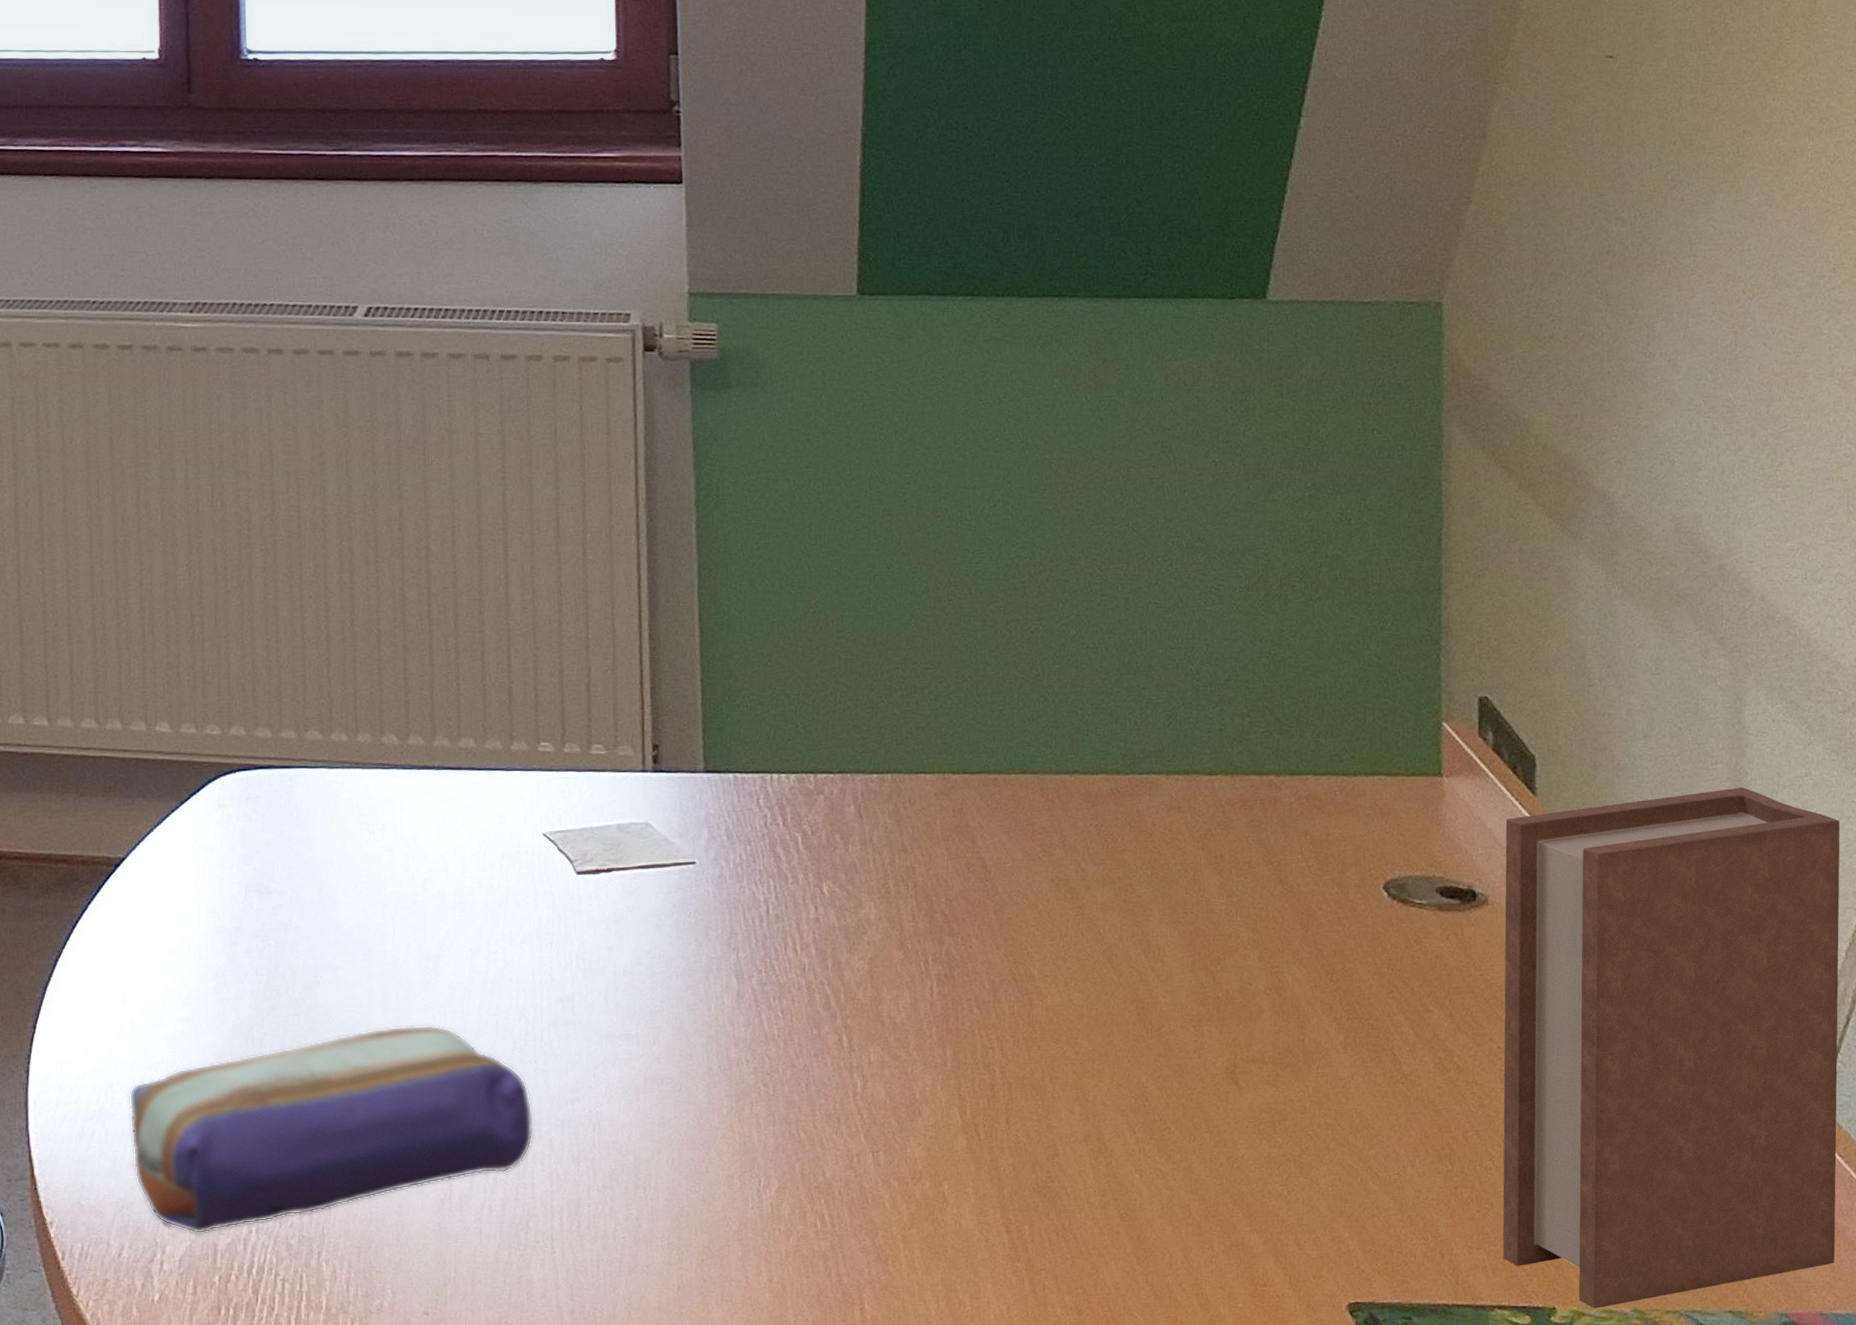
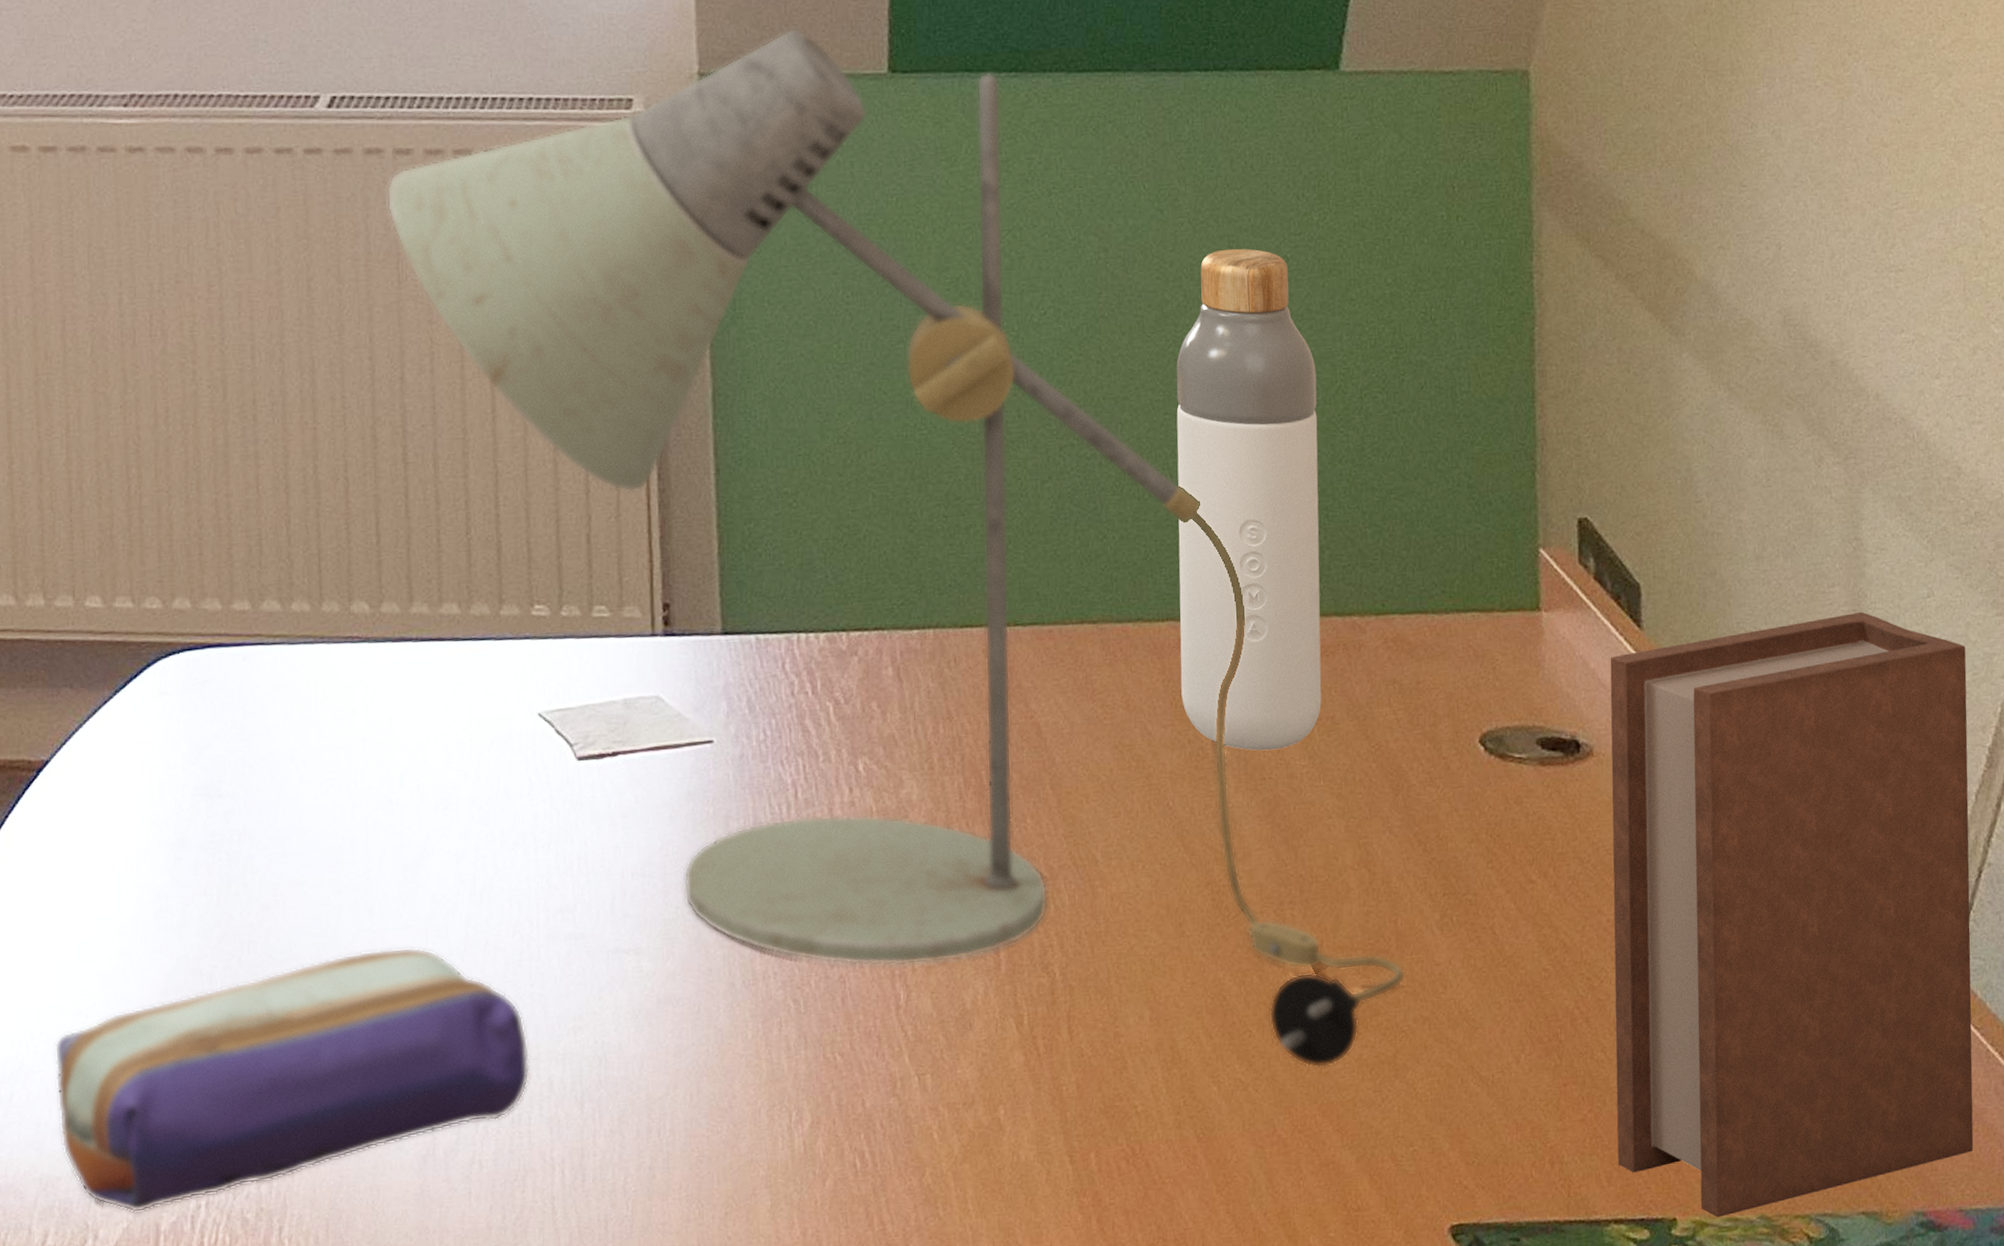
desk lamp: none [415,254,1311,1163] -> present [386,27,1405,1068]
bottle: none [1110,453,1241,889] -> present [1176,248,1322,751]

